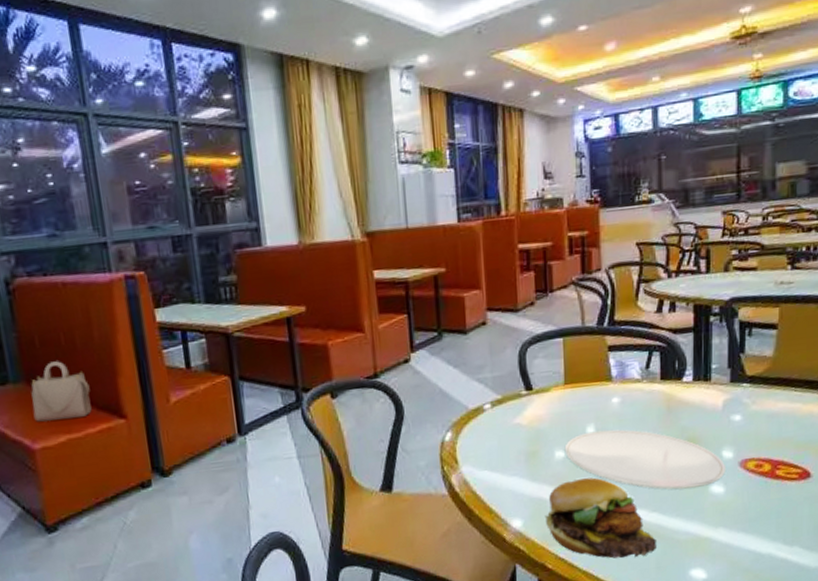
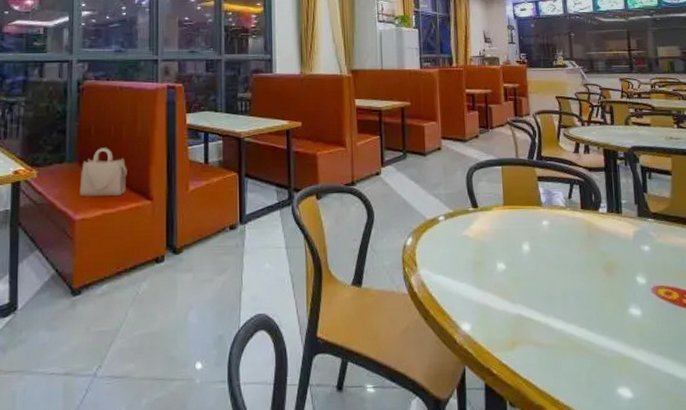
burger: present [544,477,656,559] -> none [489,290,587,370]
plate: present [564,429,725,490] -> none [505,248,641,310]

